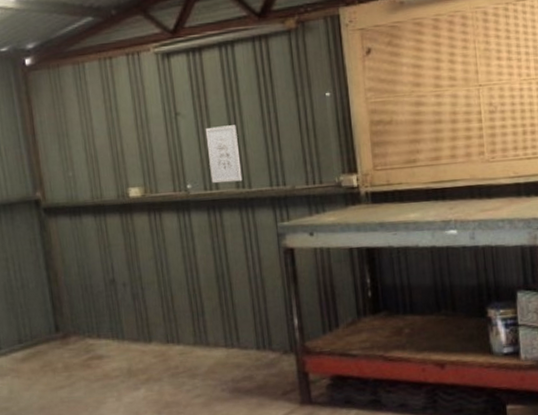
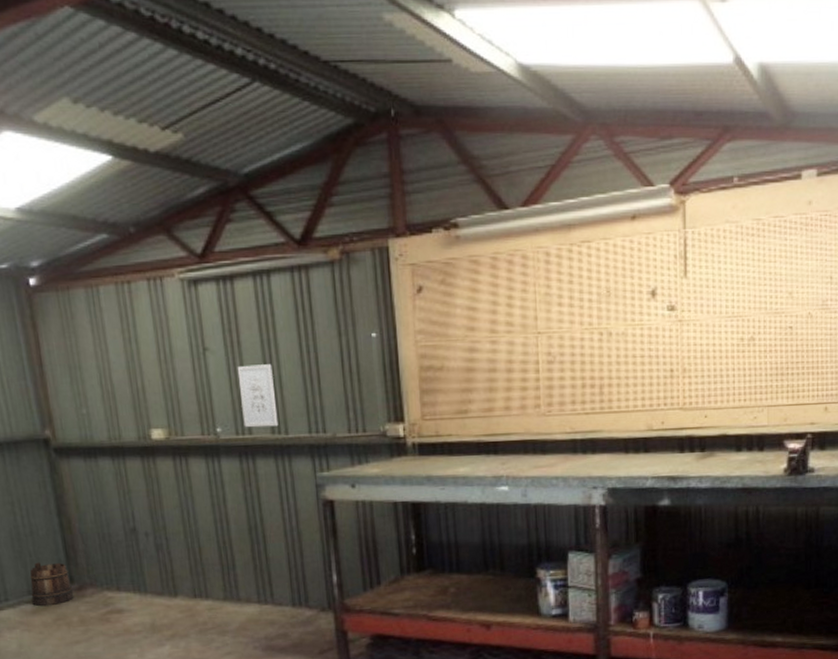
bucket: none [20,313,59,355] -> present [30,562,74,607]

